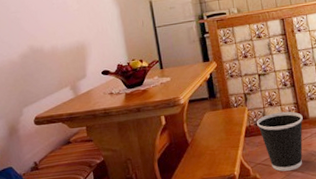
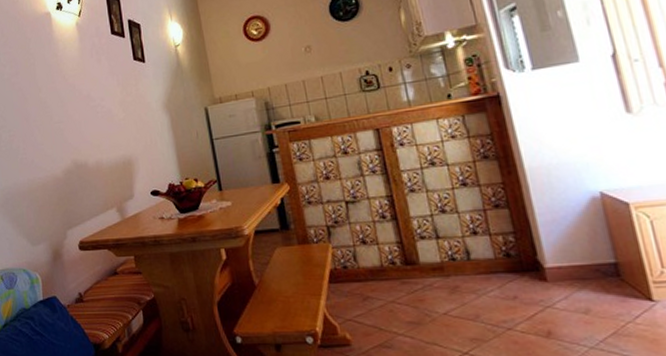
wastebasket: present [257,111,303,172] -> none [345,252,412,333]

